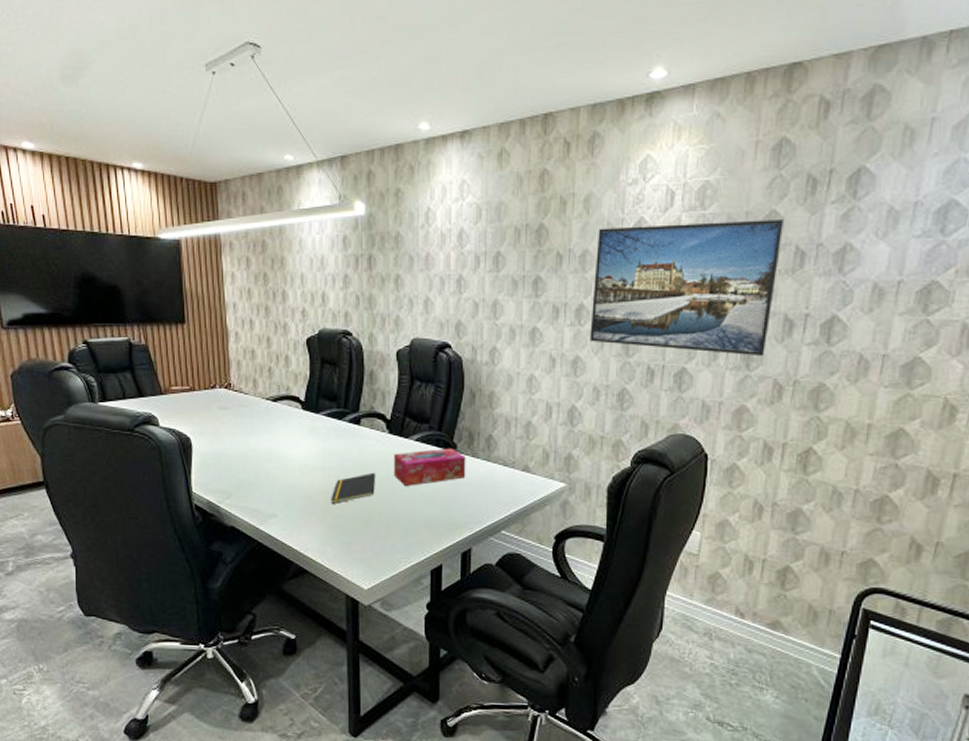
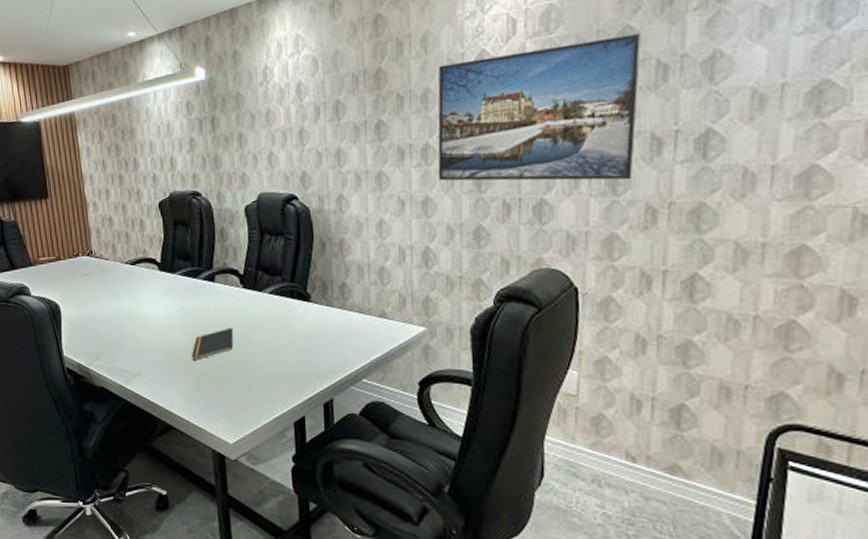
tissue box: present [393,448,466,486] -> none [249,299,322,339]

